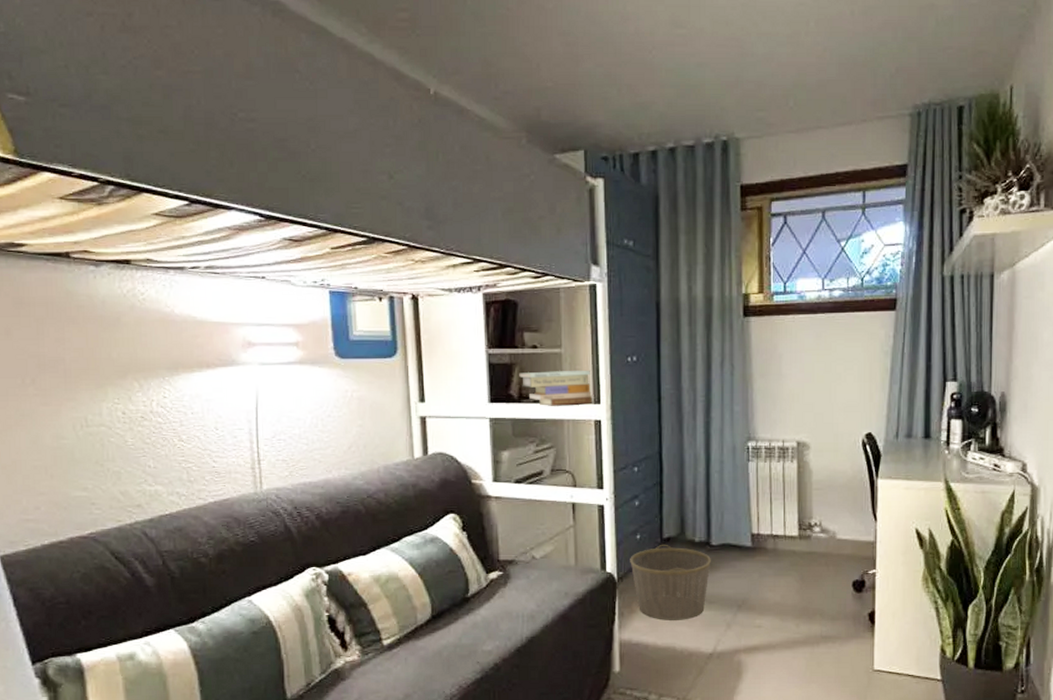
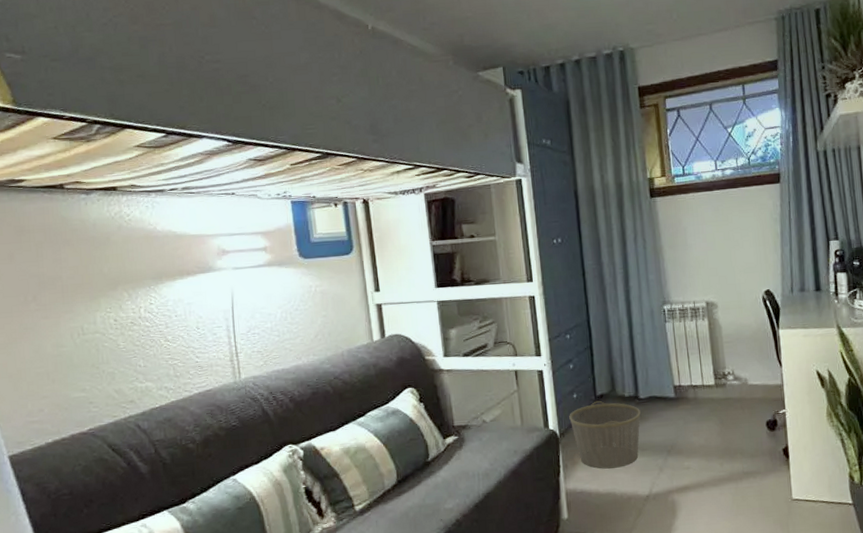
books: present [519,370,593,406] -> none [460,253,526,287]

